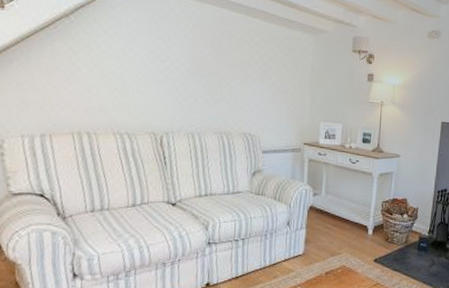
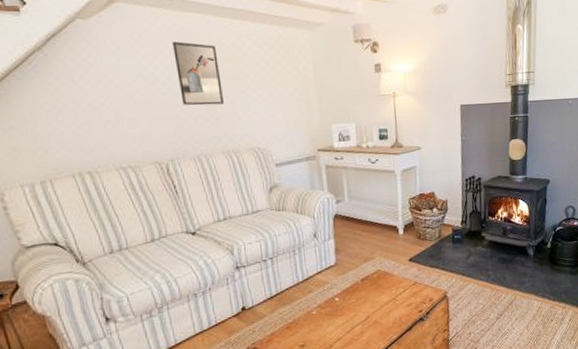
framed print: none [186,27,227,89] -> present [173,41,224,106]

